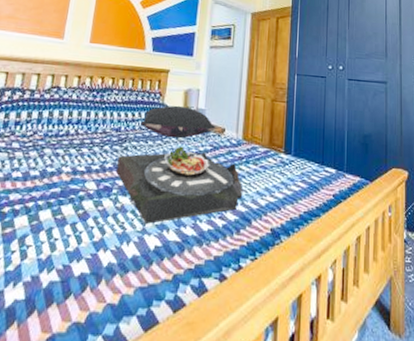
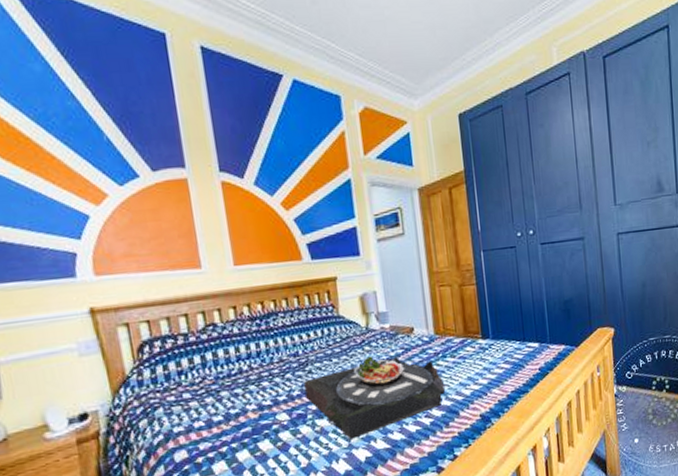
pillow: present [141,105,216,139] -> none [319,313,404,350]

